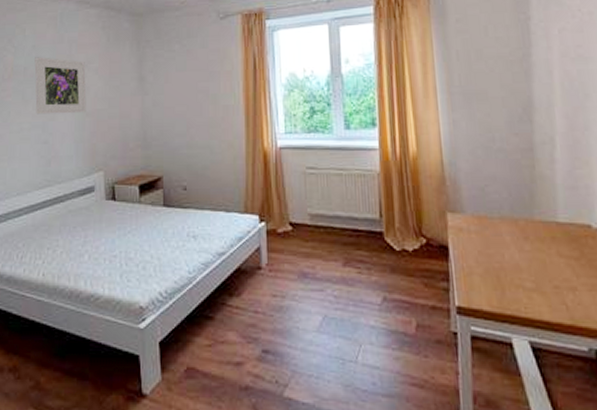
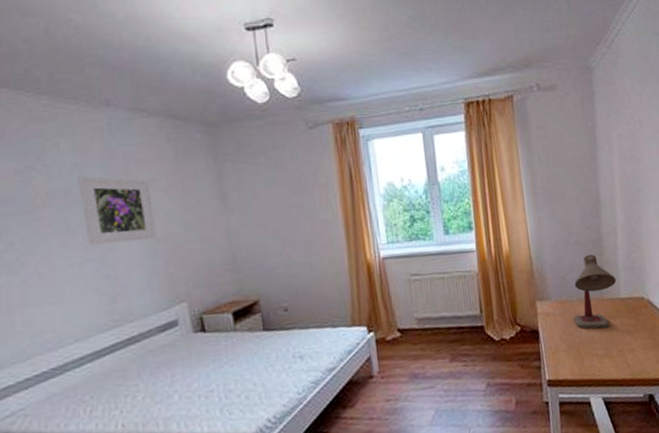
desk lamp: none [493,166,553,255] -> present [573,254,617,329]

